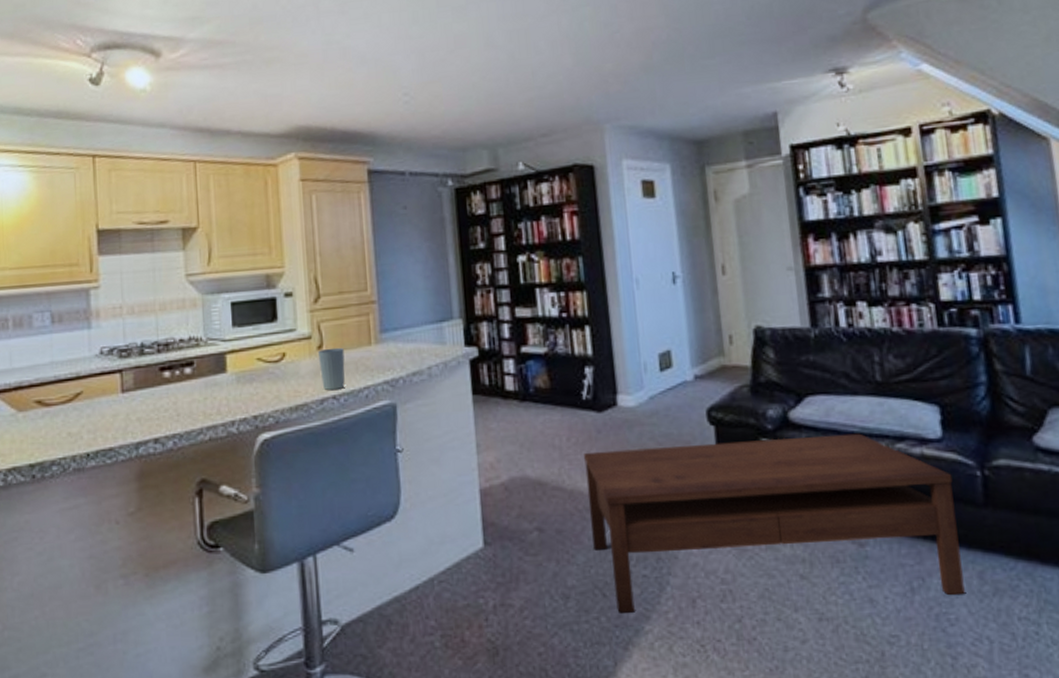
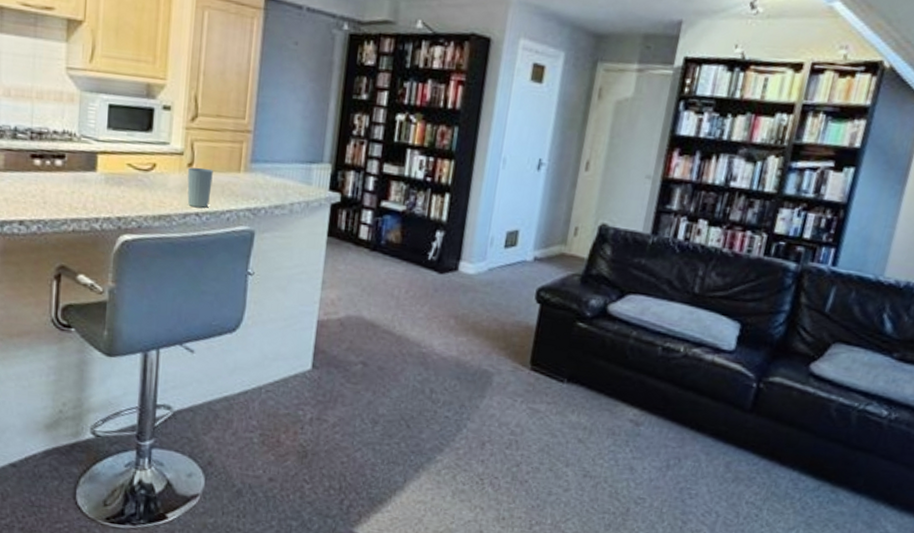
coffee table: present [584,433,965,613] -> none [408,306,732,477]

